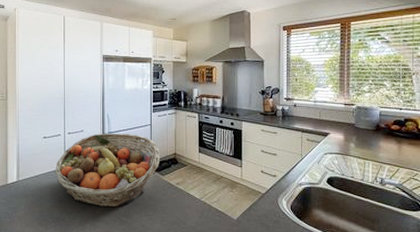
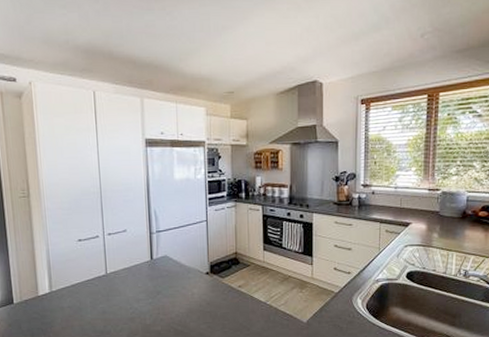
fruit basket: present [54,133,161,208] -> none [94,231,219,317]

